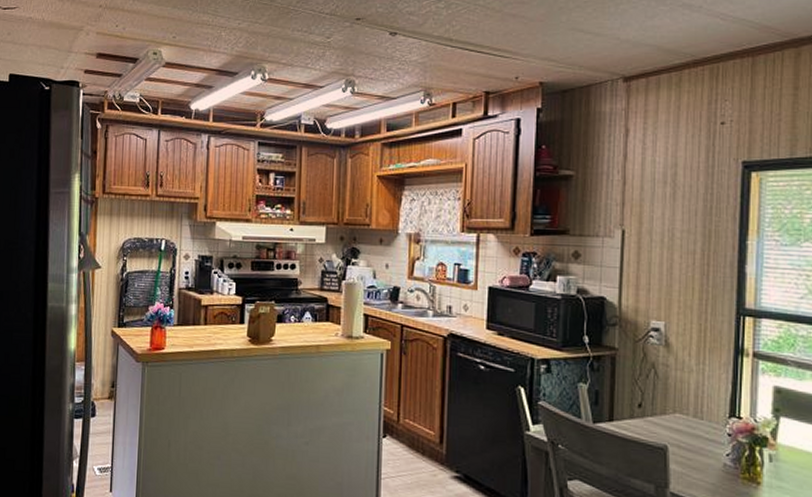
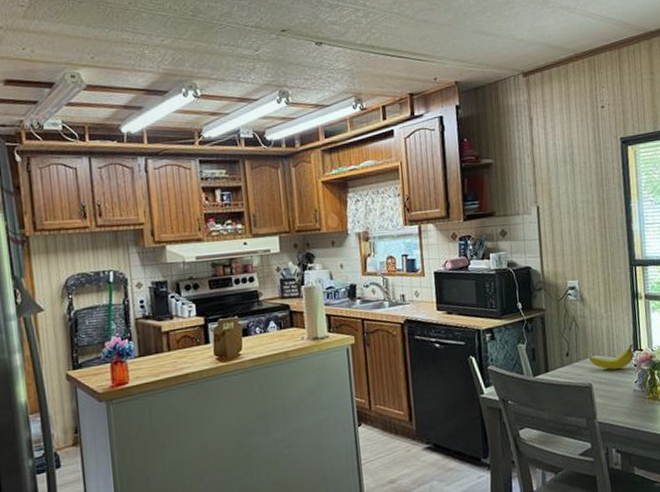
fruit: none [668,407,730,435] -> present [589,343,634,370]

